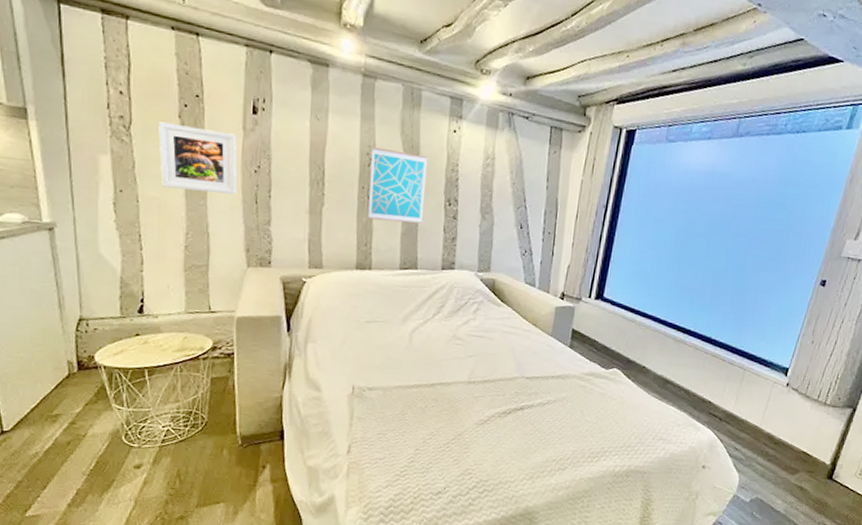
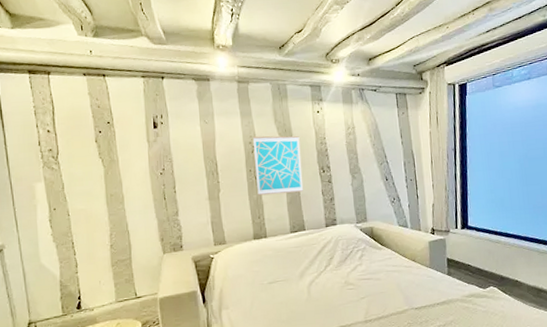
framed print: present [158,121,237,195] -> none [80,147,148,200]

